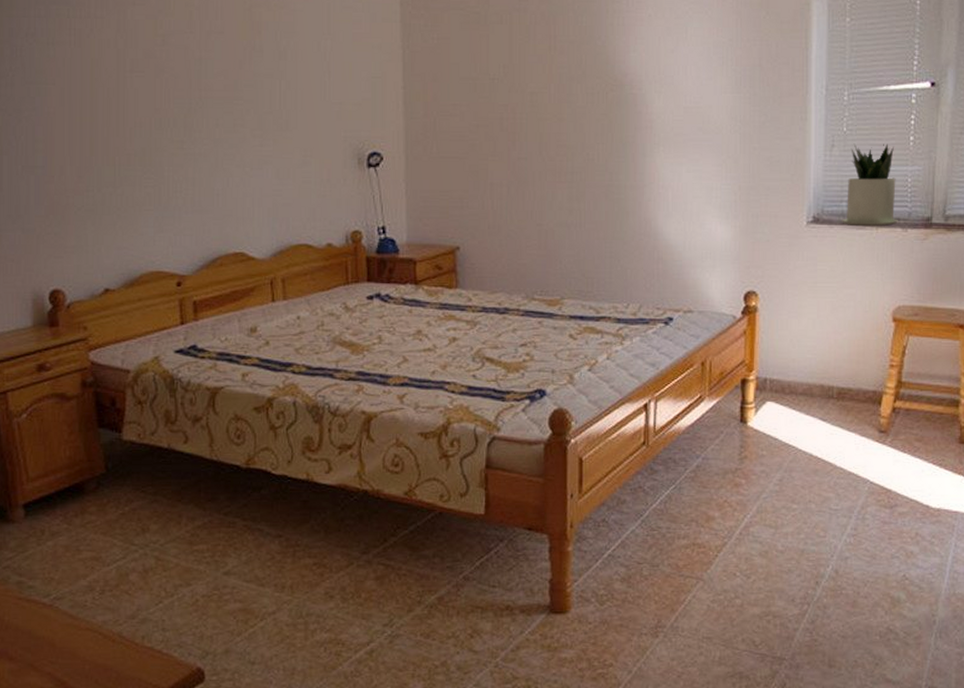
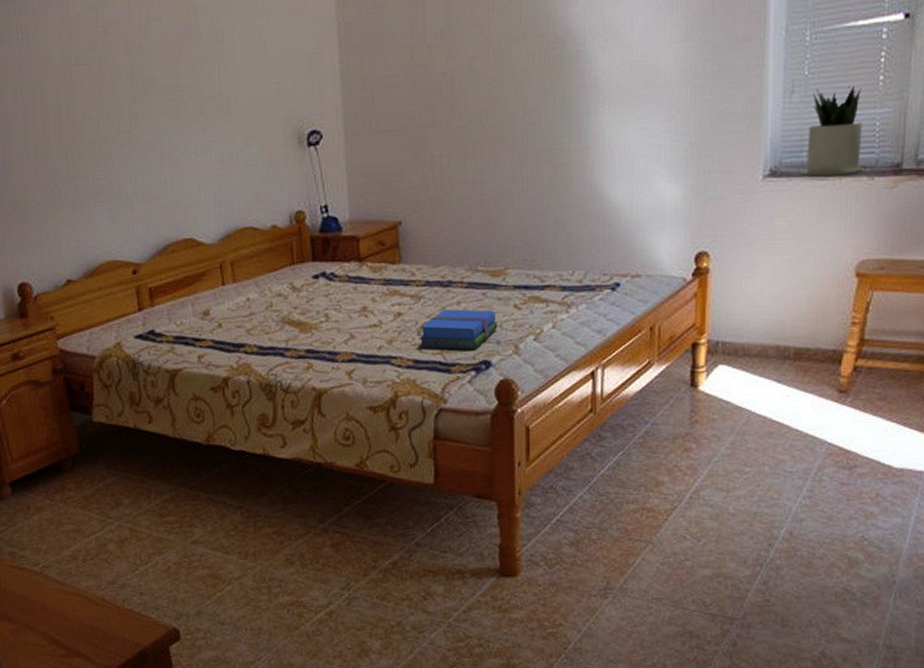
books: none [473,337,553,377] -> present [419,309,498,349]

